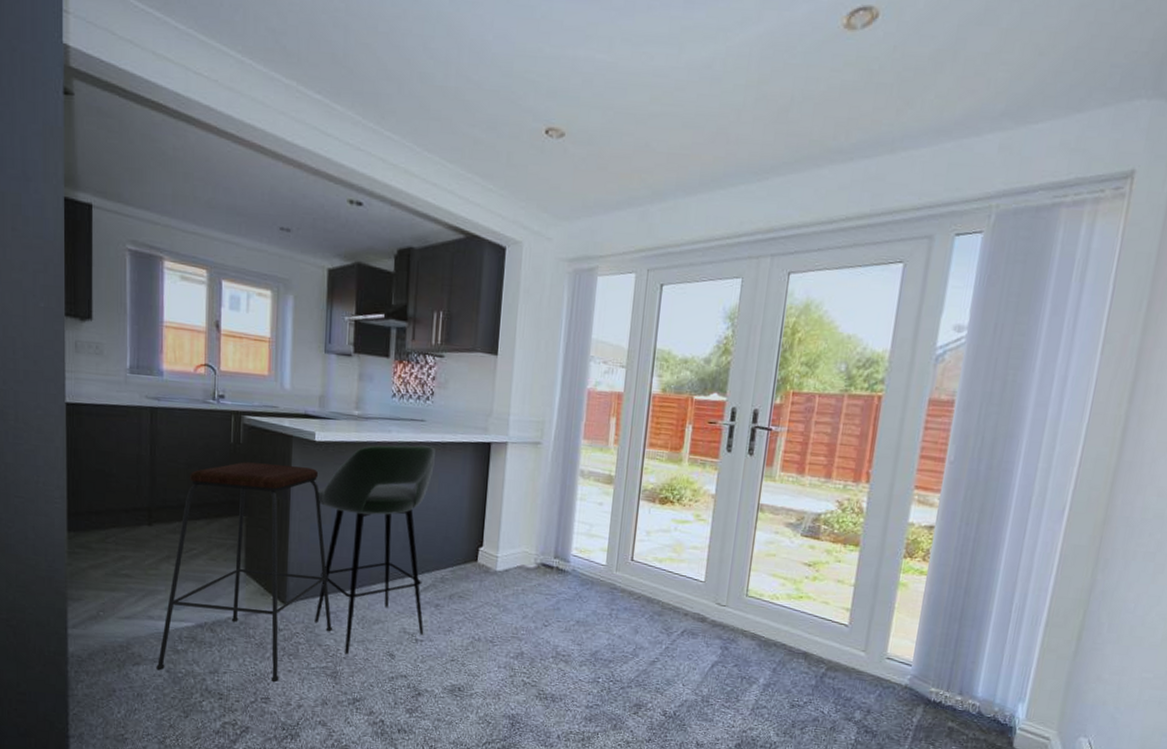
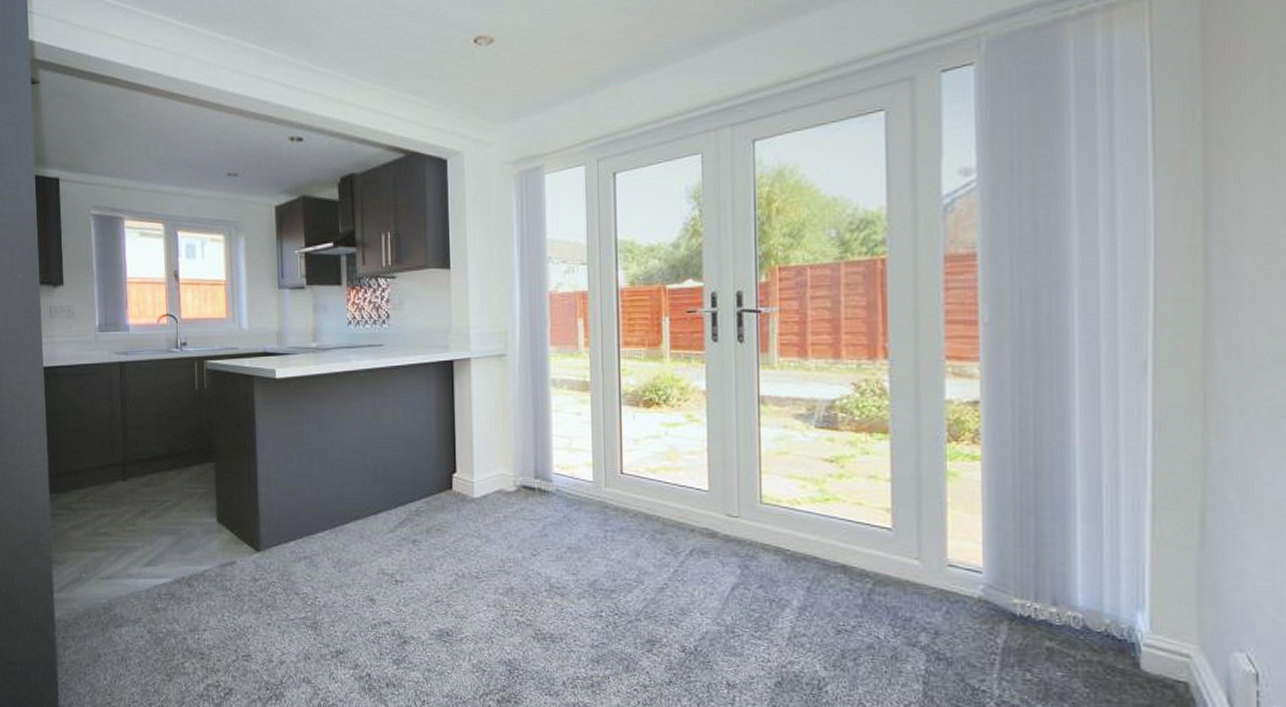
bar stool: present [156,462,332,682] -> none [138,407,308,637]
bar stool: present [314,445,435,655] -> none [283,371,404,603]

